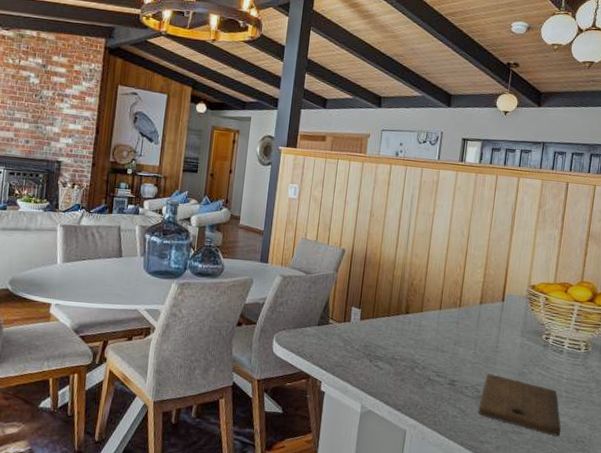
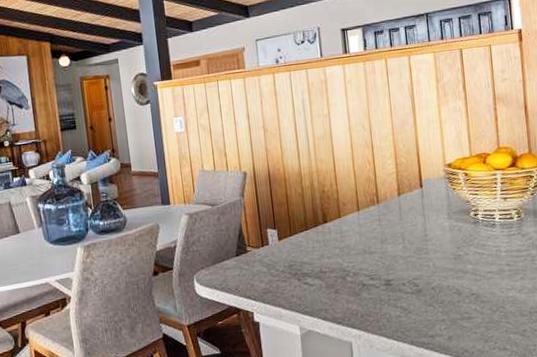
cutting board: present [478,374,561,436] -> none [420,264,511,313]

